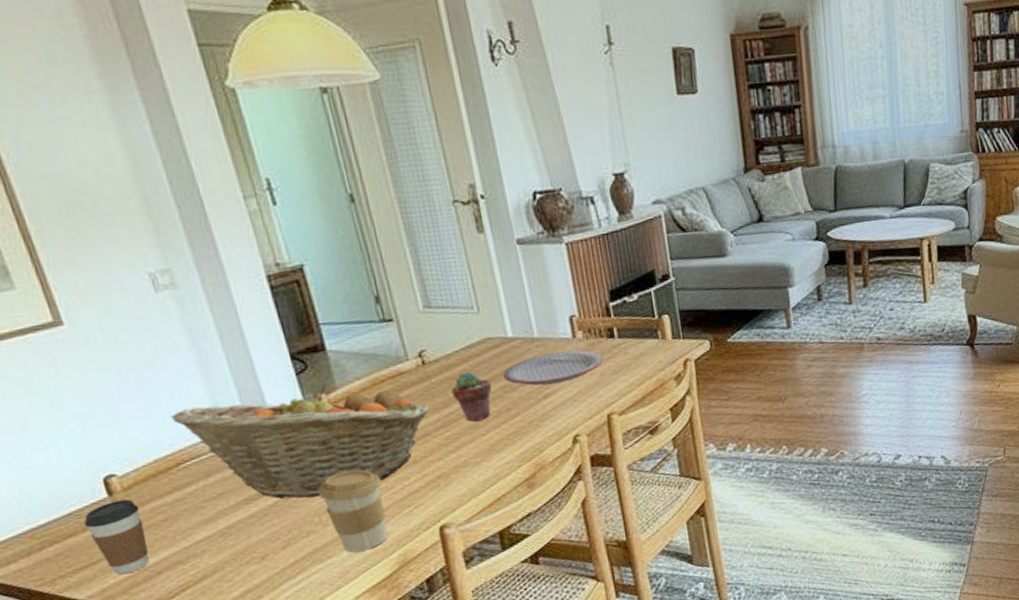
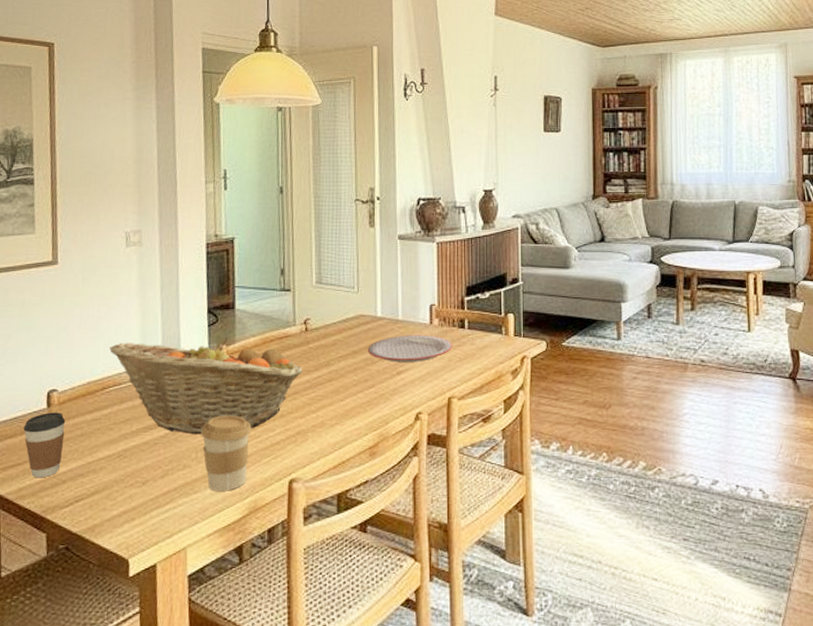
potted succulent: present [451,371,492,422] -> none [324,342,356,388]

